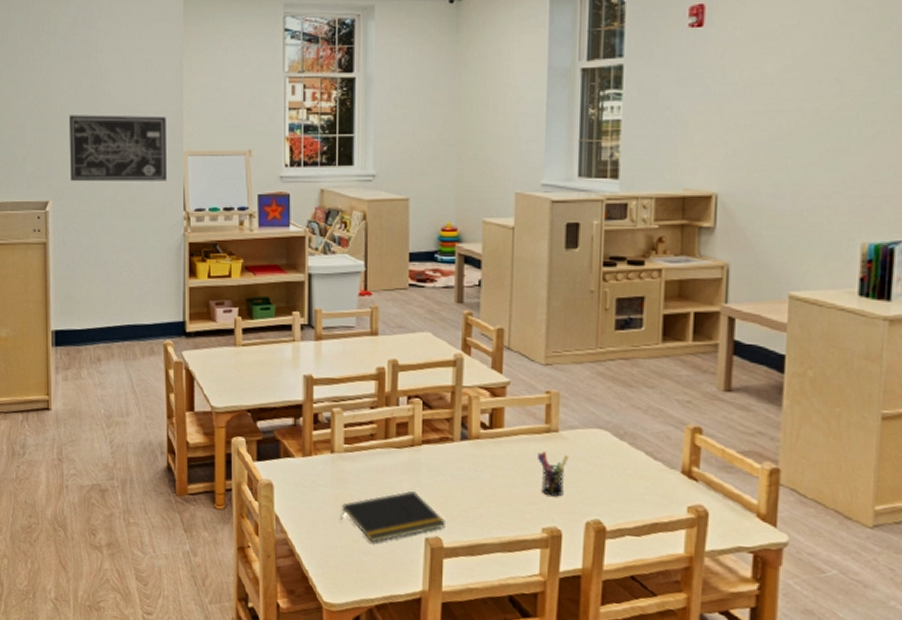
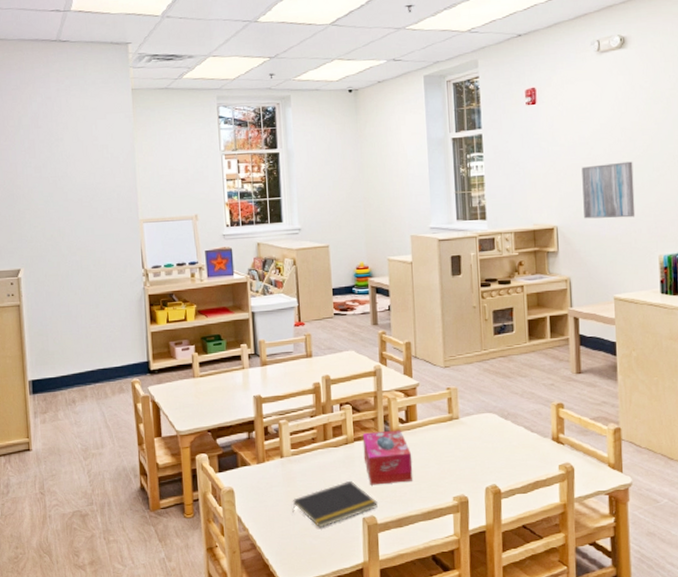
wall art: present [68,115,167,182] -> none [35,191,126,251]
tissue box: none [432,435,494,502] -> present [362,430,413,485]
pen holder: present [538,452,569,497] -> none [445,436,469,471]
wall art: none [757,111,837,189] -> present [582,161,636,219]

